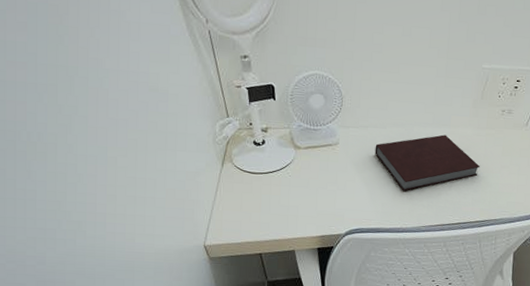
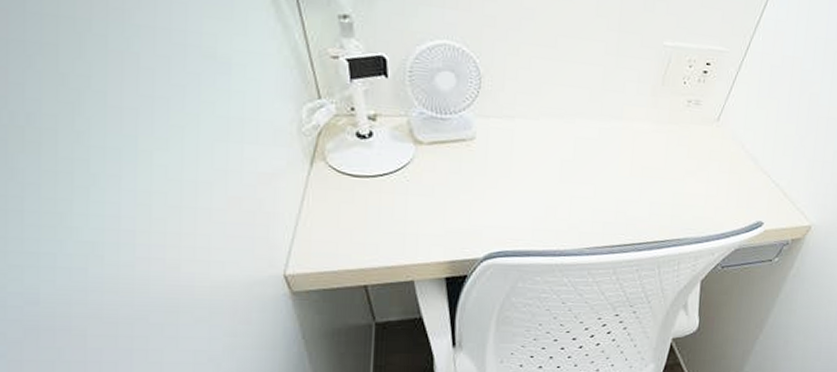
notebook: present [375,134,481,191] -> none [523,129,661,202]

